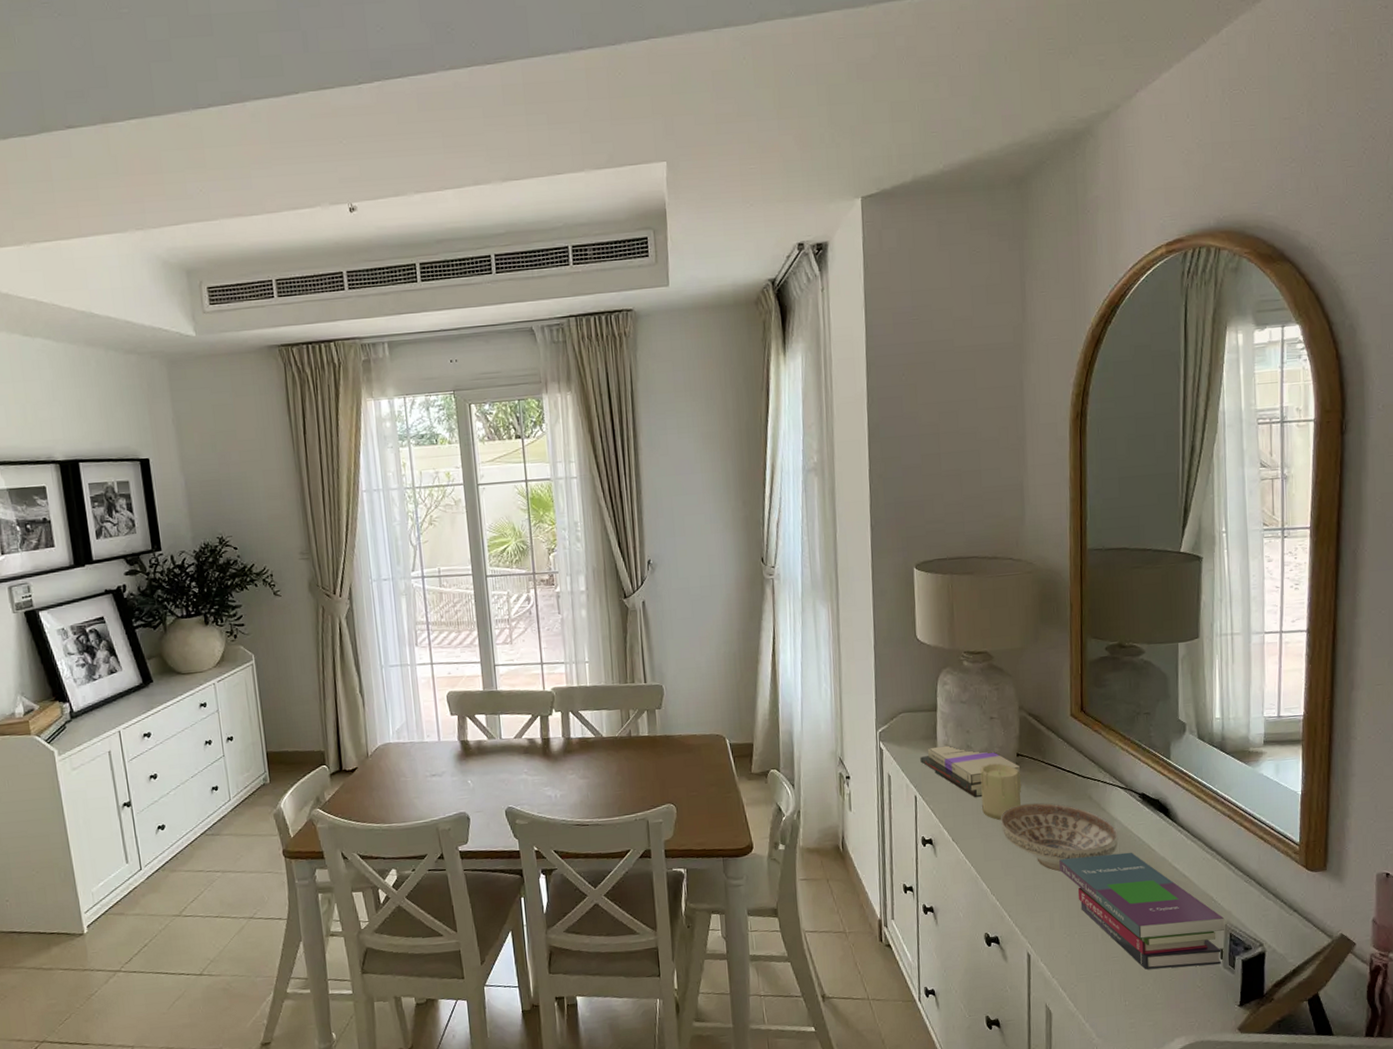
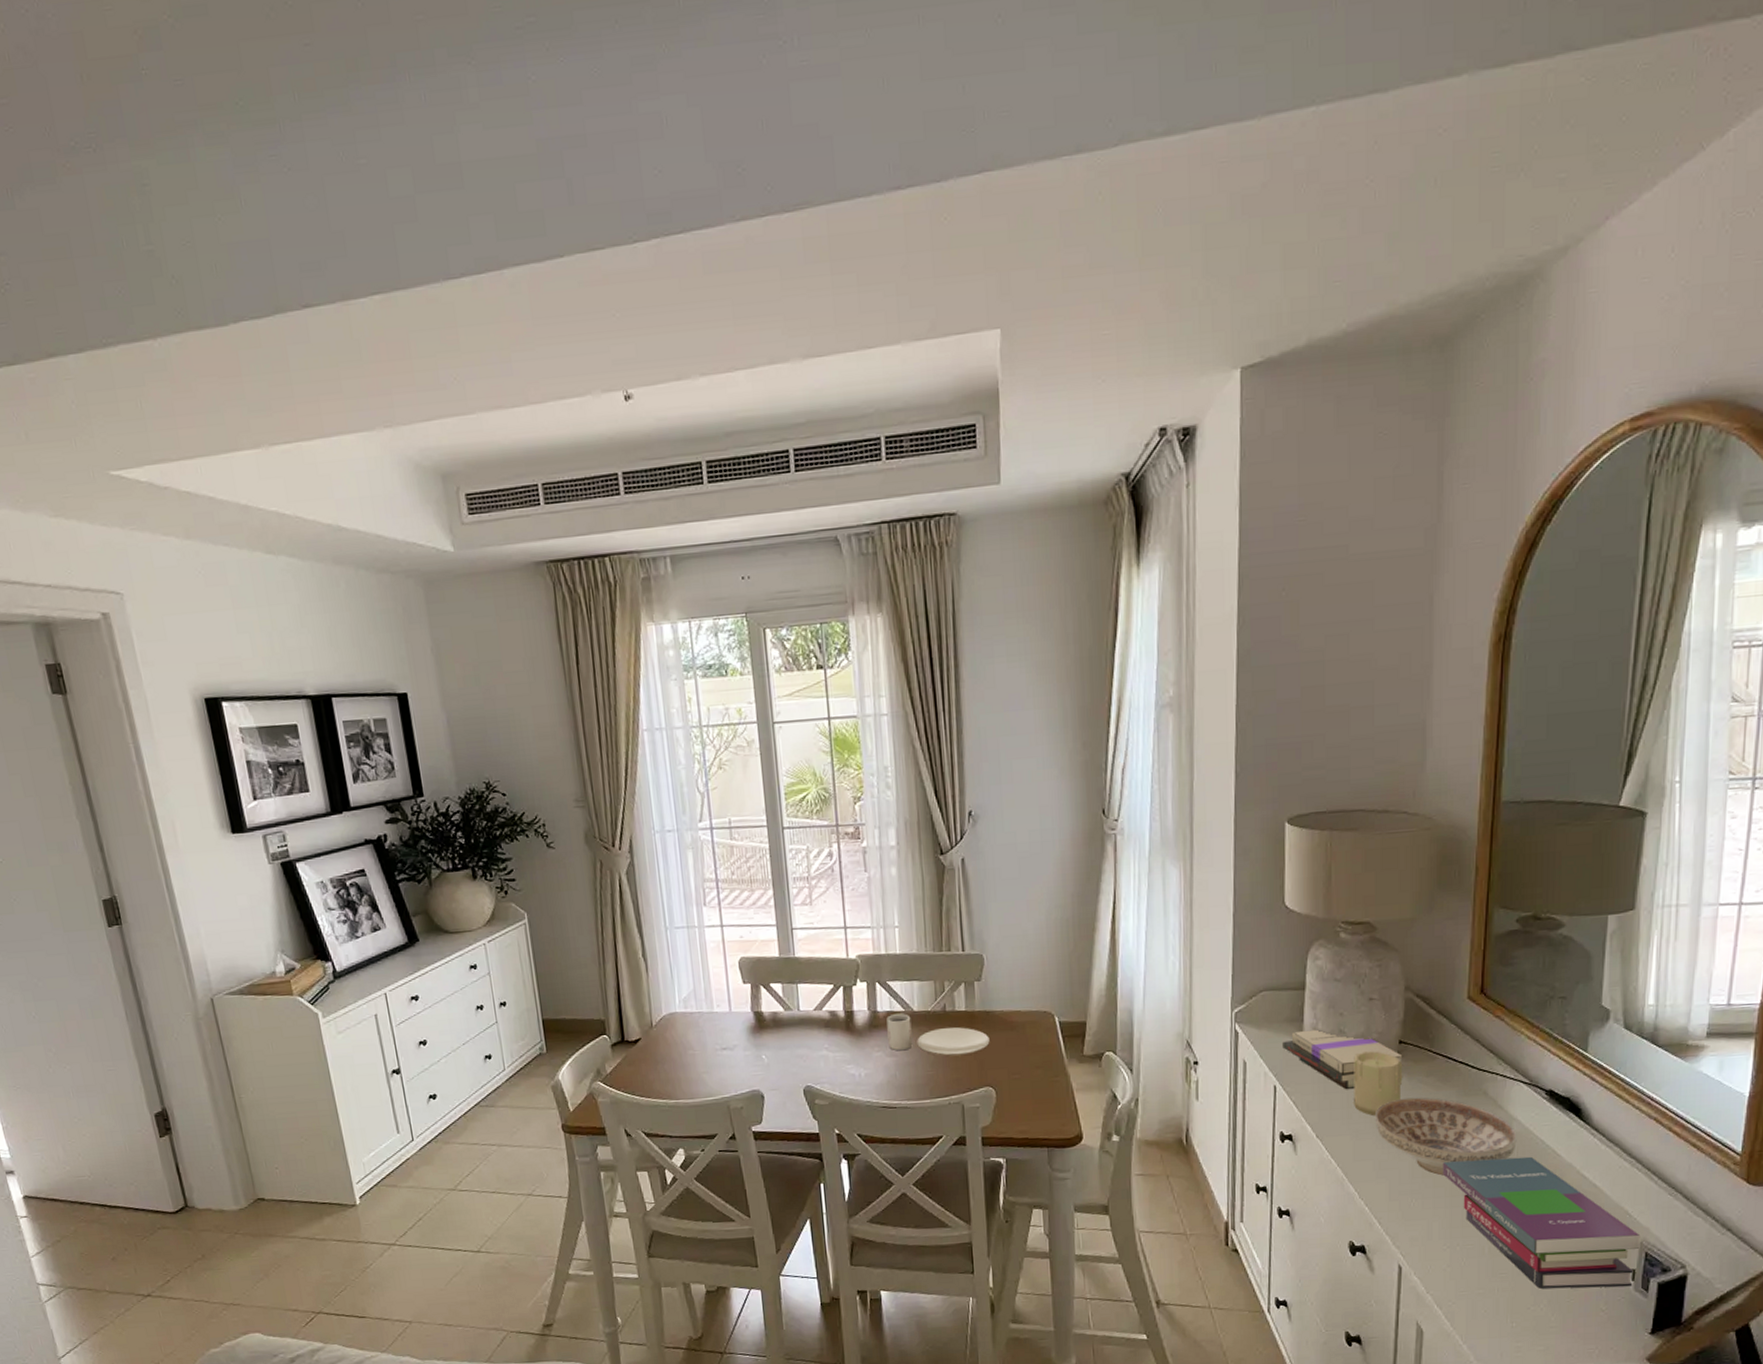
mug: none [578,739,602,773] -> present [886,1013,913,1051]
plate: none [606,750,670,777] -> present [917,1027,990,1057]

